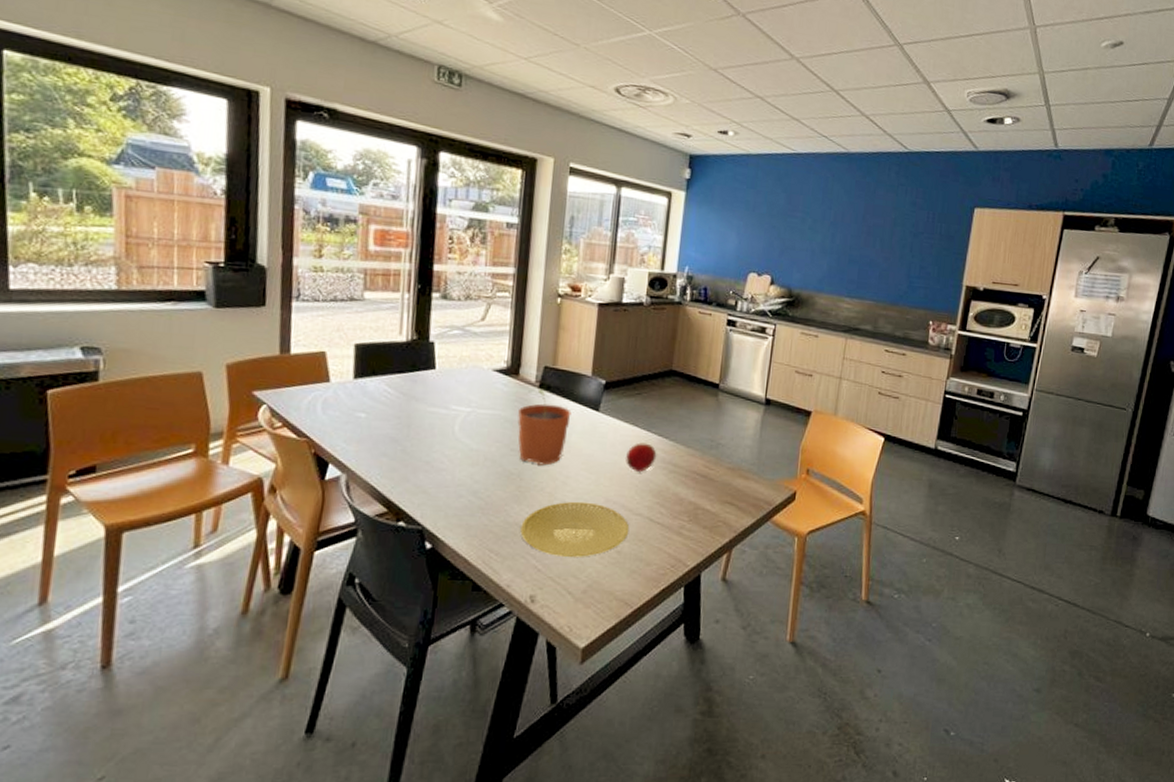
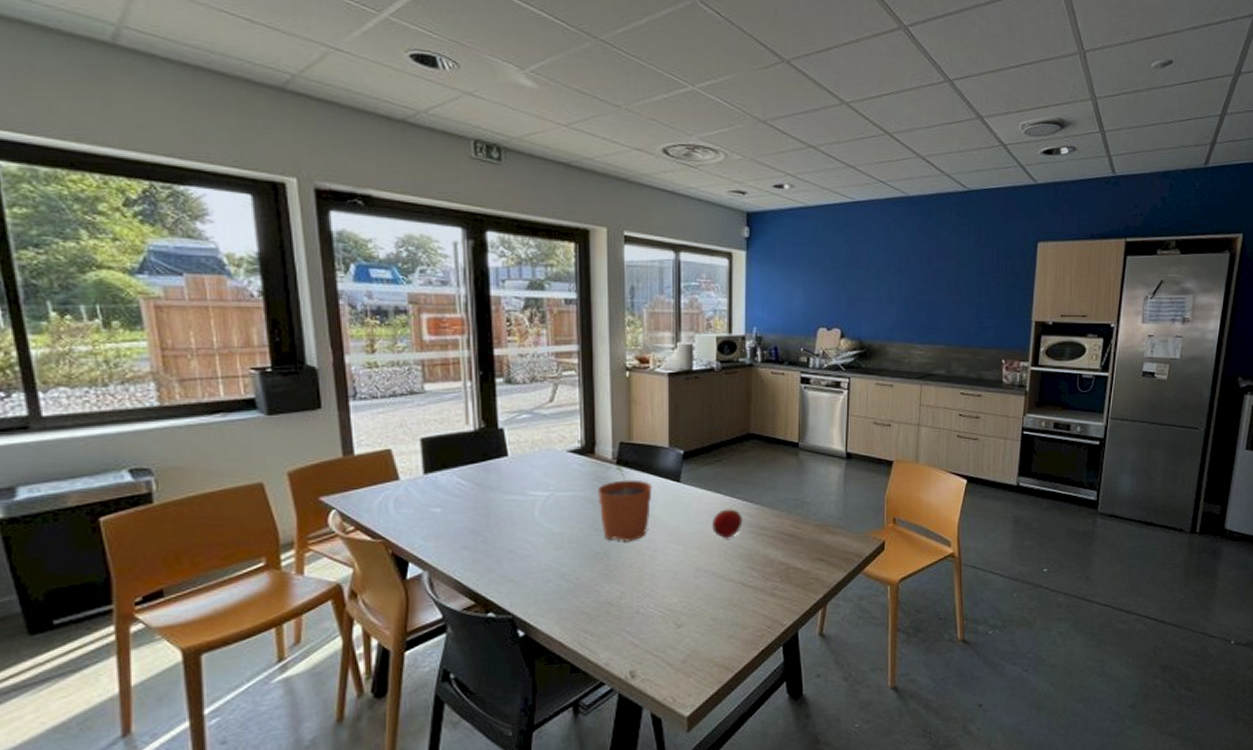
plate: present [520,501,630,557] -> none [613,573,723,630]

